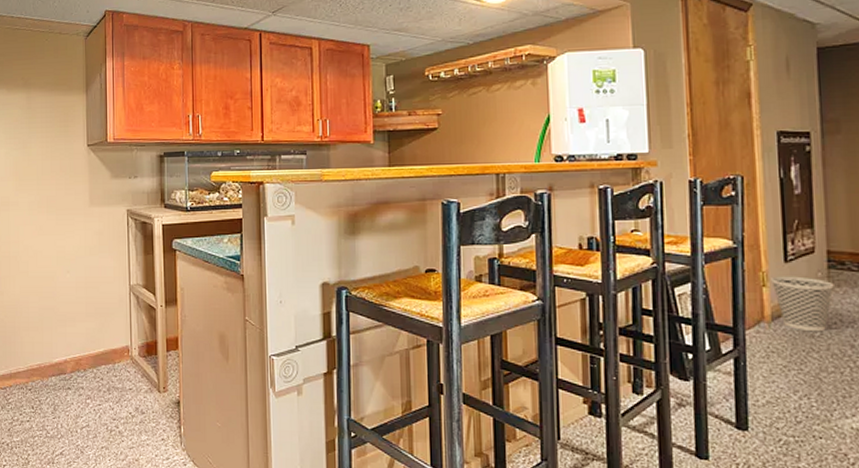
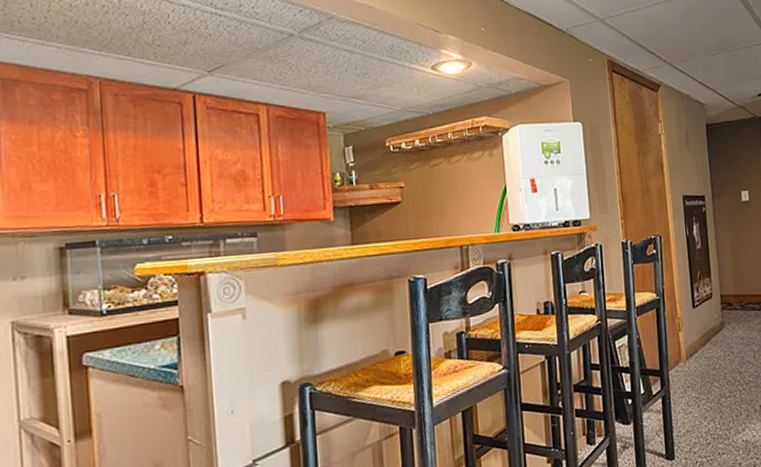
wastebasket: present [771,276,834,332] -> none [684,319,726,365]

